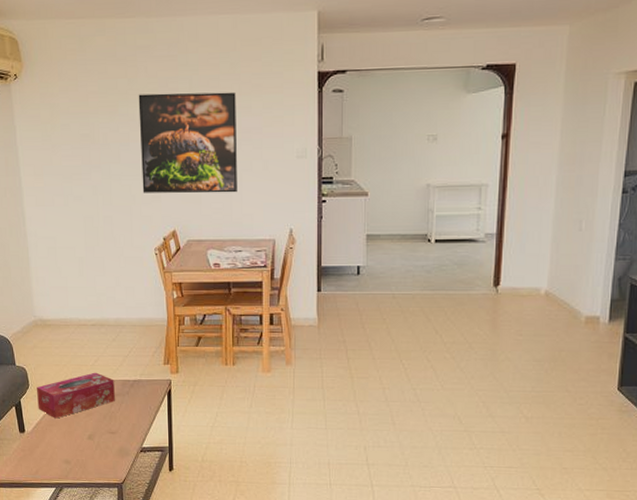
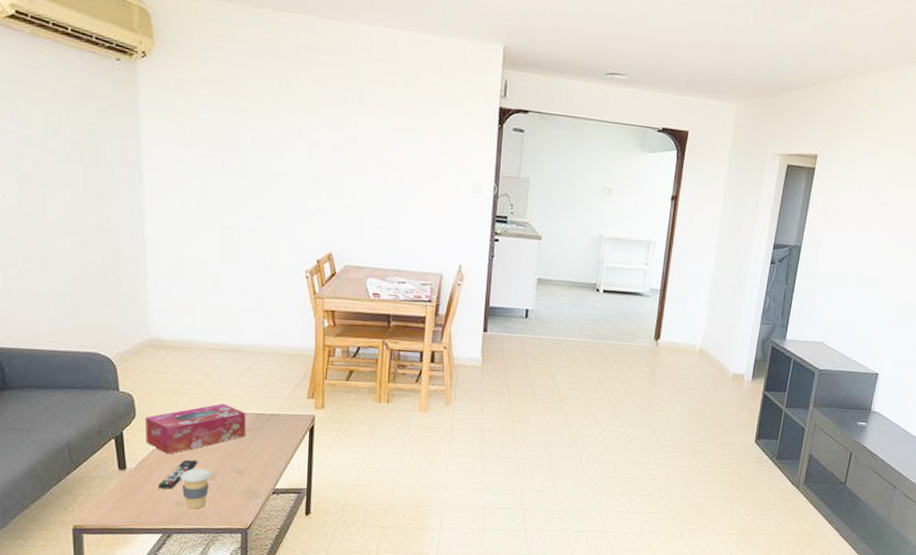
remote control: none [49,423,79,449] -> present [157,459,198,489]
coffee cup: none [66,430,90,466] -> present [179,468,211,509]
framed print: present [138,92,237,194] -> none [295,99,410,221]

